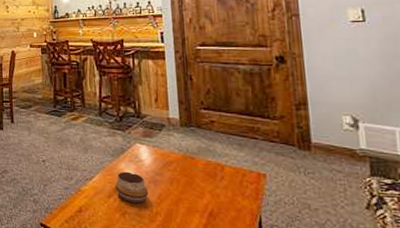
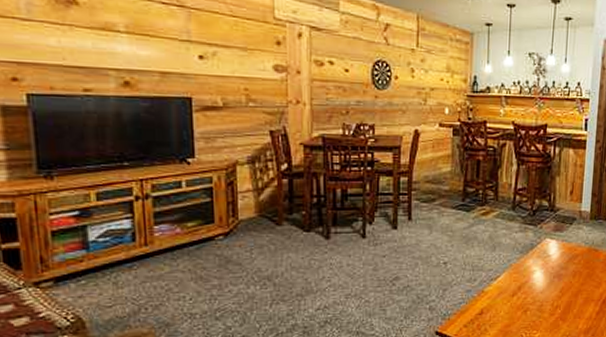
decorative bowl: present [115,171,149,204] -> none [520,268,552,299]

